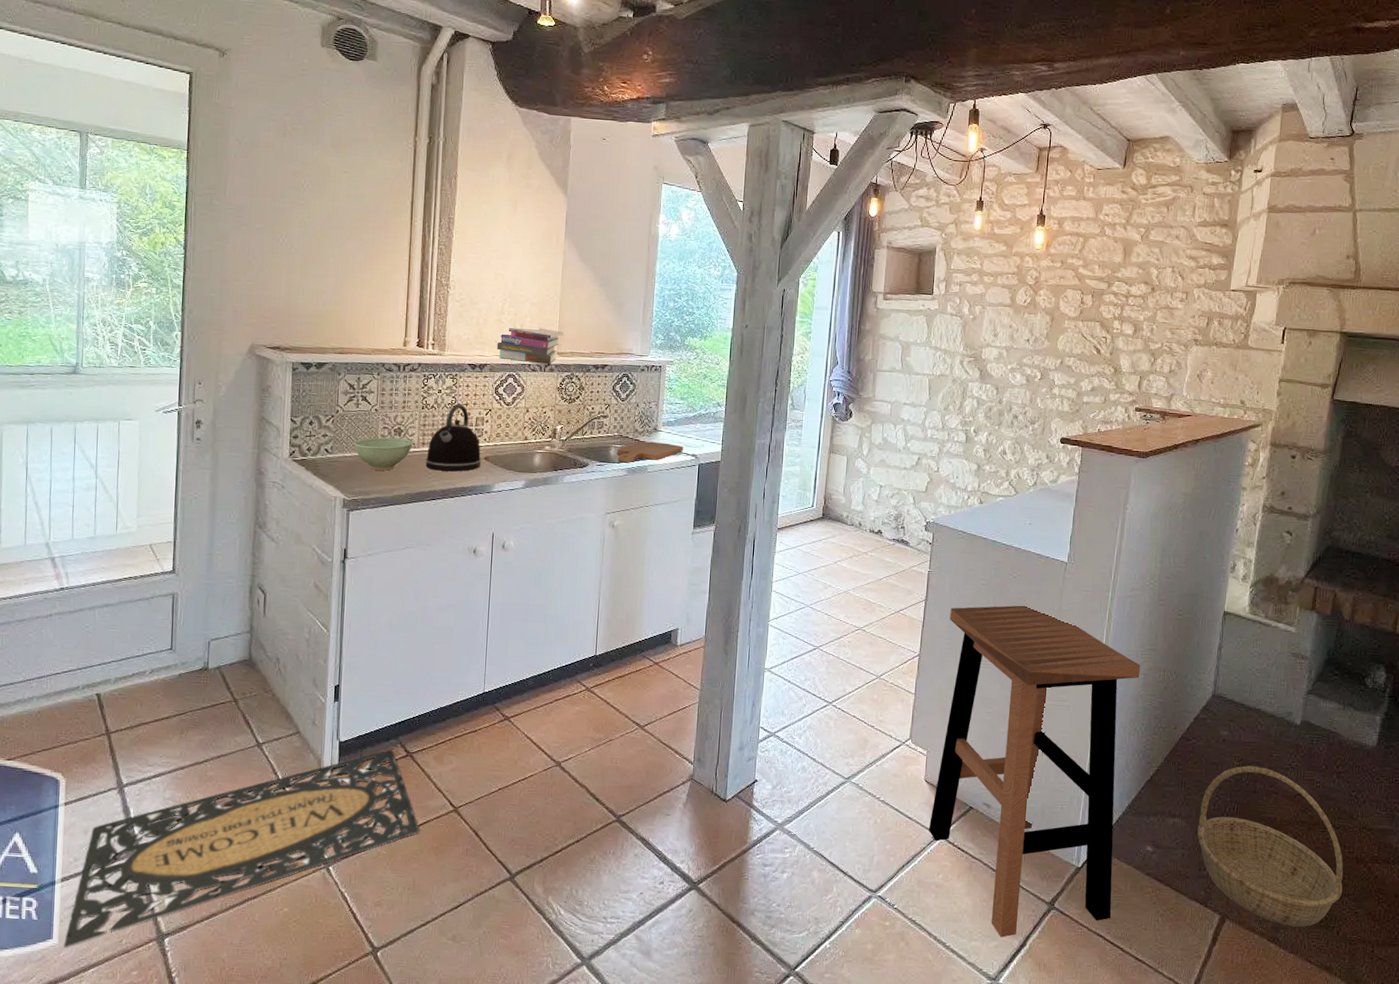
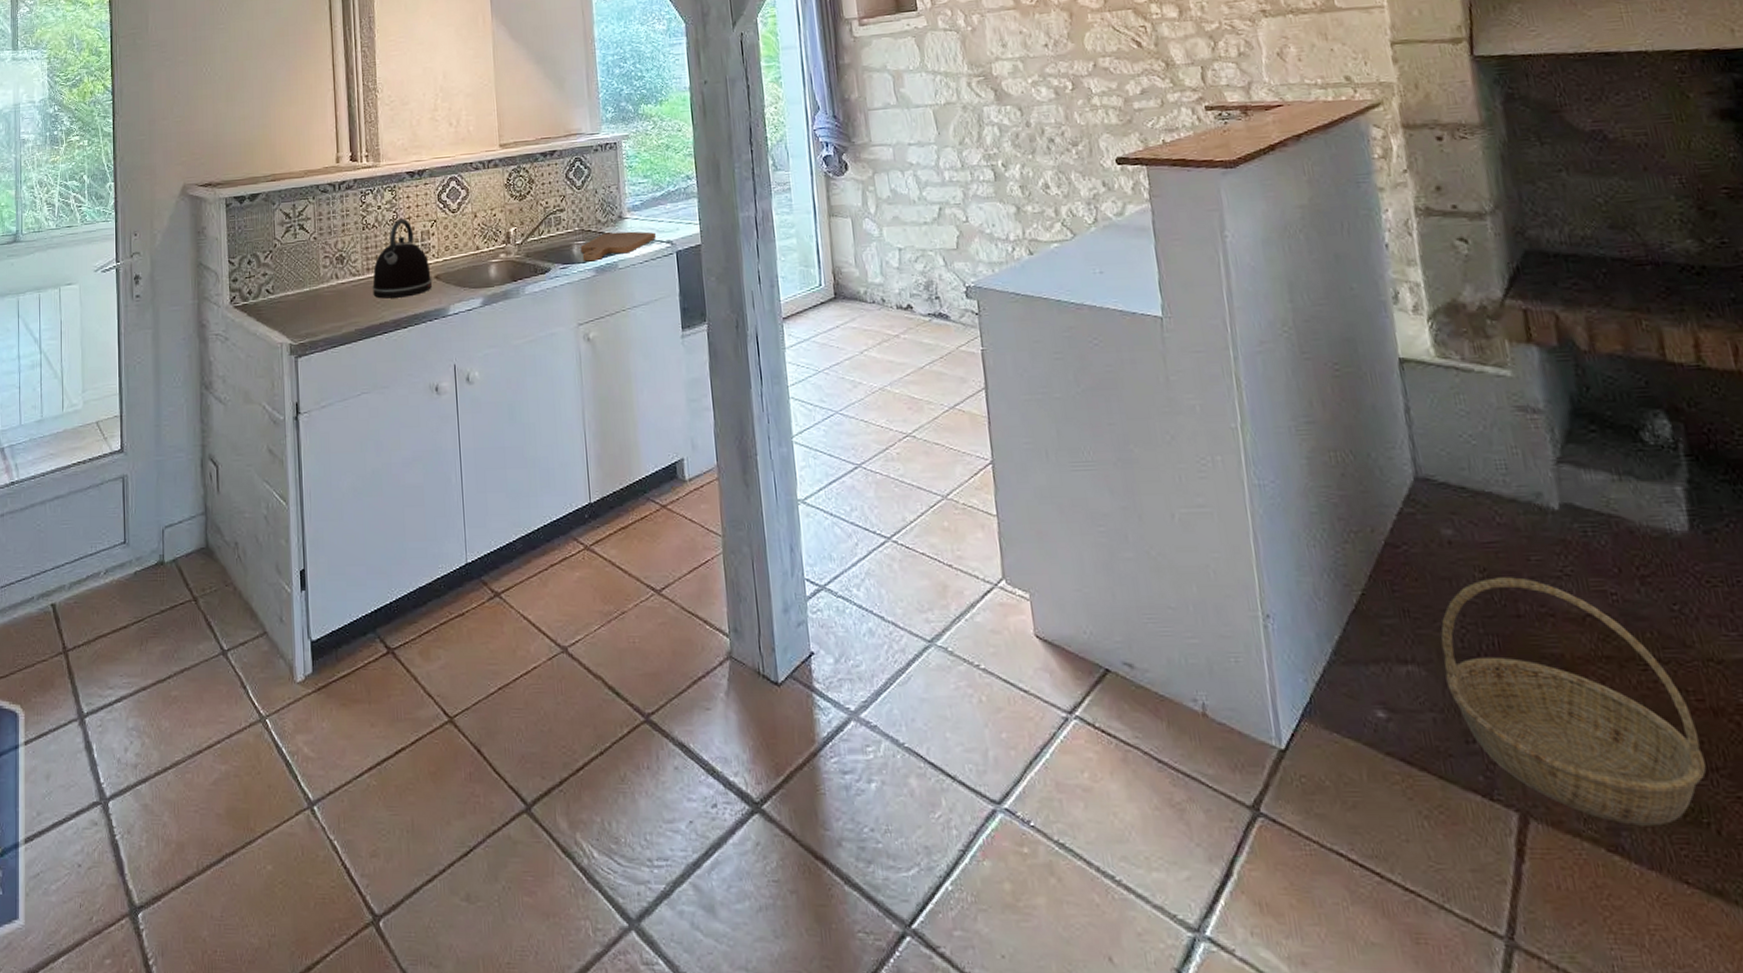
doormat: present [63,749,419,947] -> none [30,646,412,930]
bowl: present [353,437,413,471] -> none [295,266,357,307]
books: present [495,327,564,364] -> none [432,119,504,161]
bar stool: present [928,605,1141,938] -> none [1020,381,1349,864]

